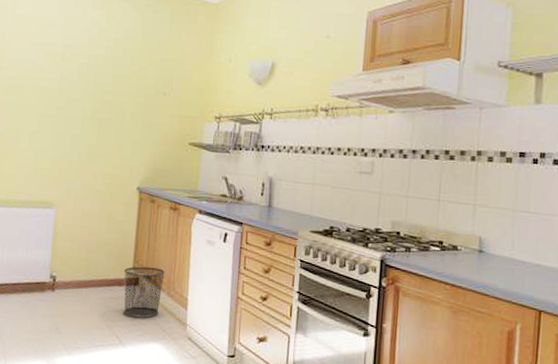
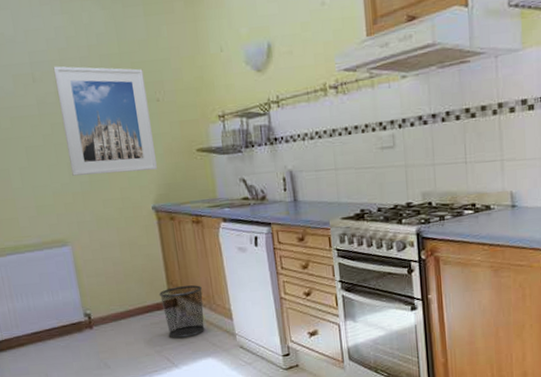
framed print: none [74,50,158,155] -> present [53,66,158,176]

